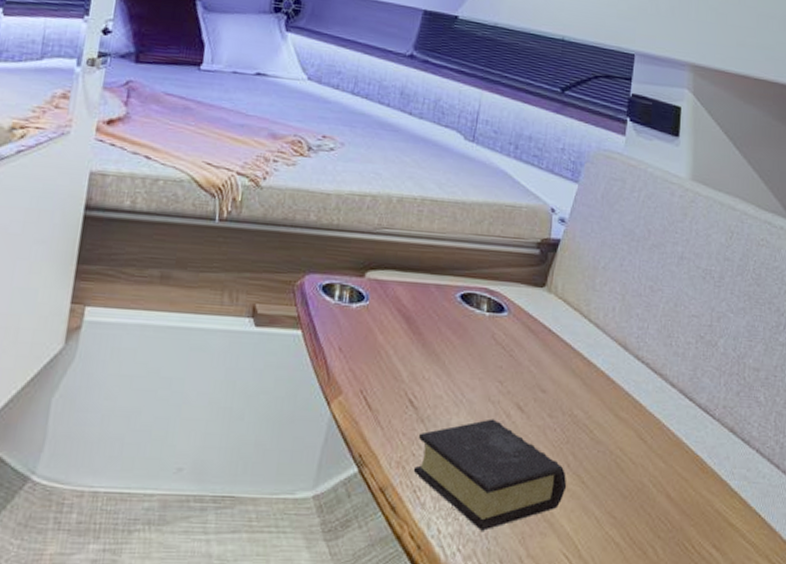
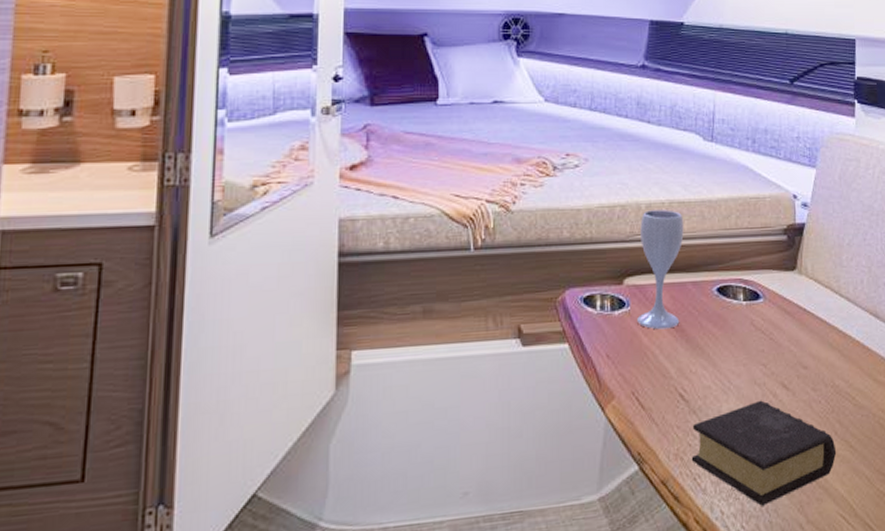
cup: none [375,204,435,330] -> present [637,210,684,330]

